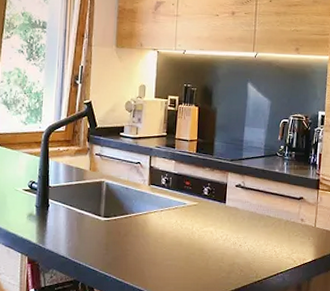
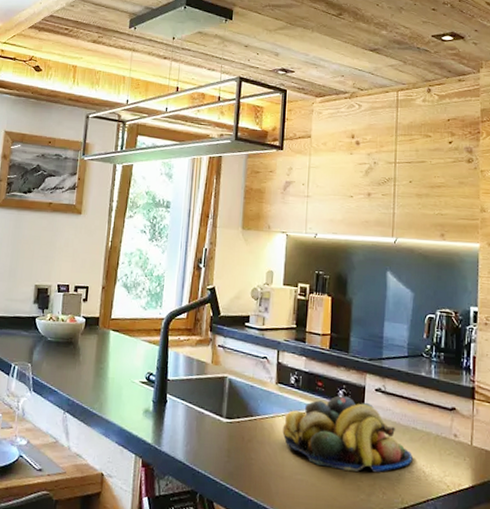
fruit bowl: none [154,192,266,255] -> present [282,395,413,473]

